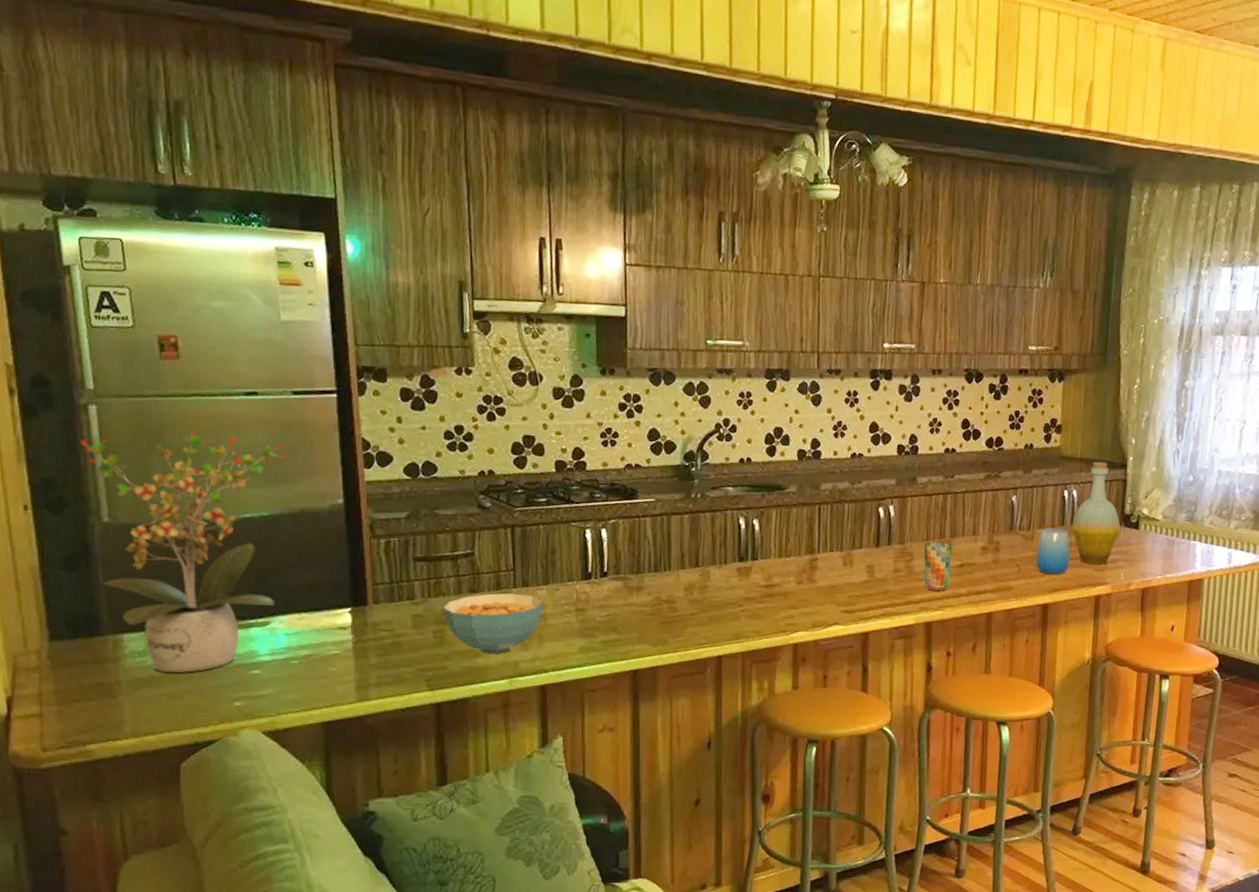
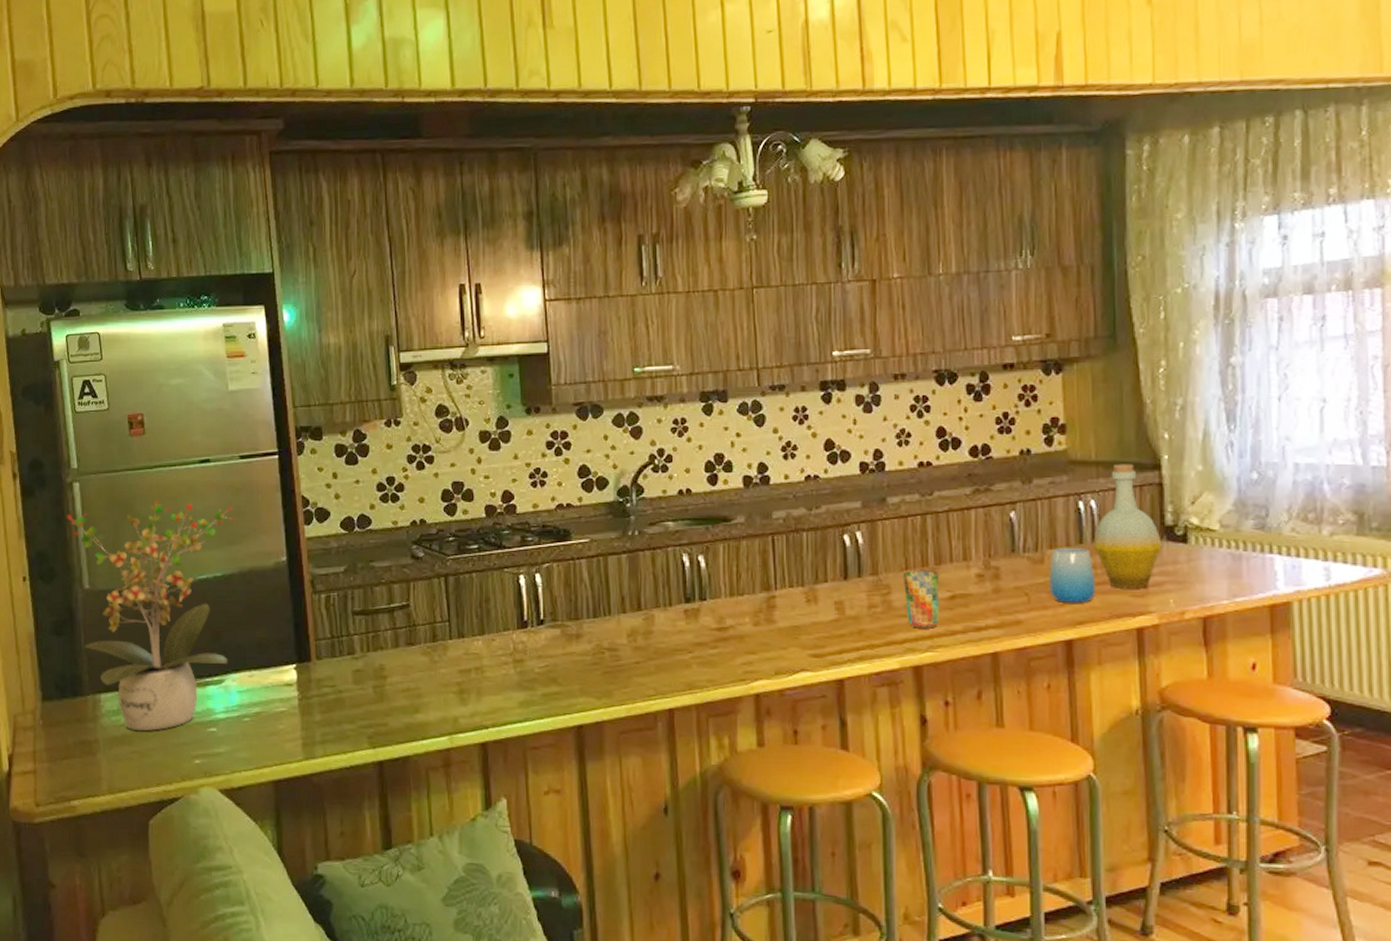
cereal bowl: present [442,593,543,654] -> none [380,644,480,710]

